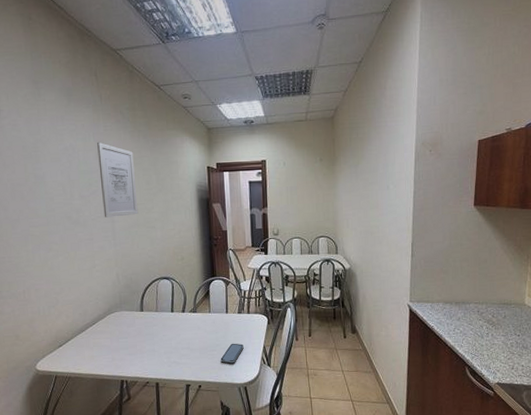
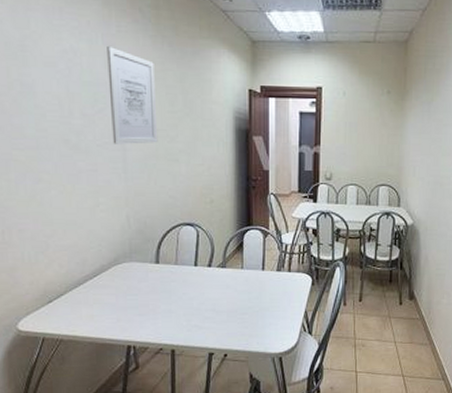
smartphone: present [220,343,244,363] -> none [252,306,281,330]

